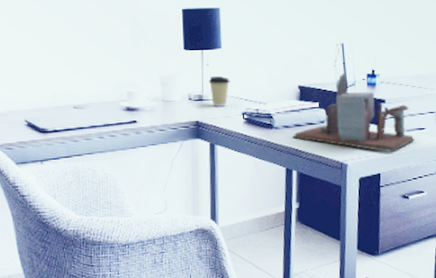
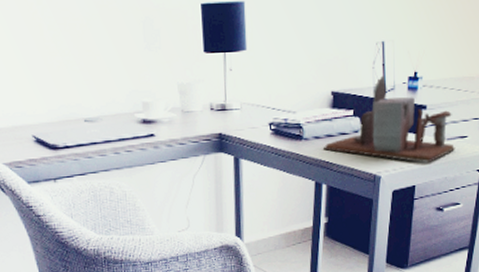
coffee cup: present [208,77,230,107] -> none [231,83,256,117]

